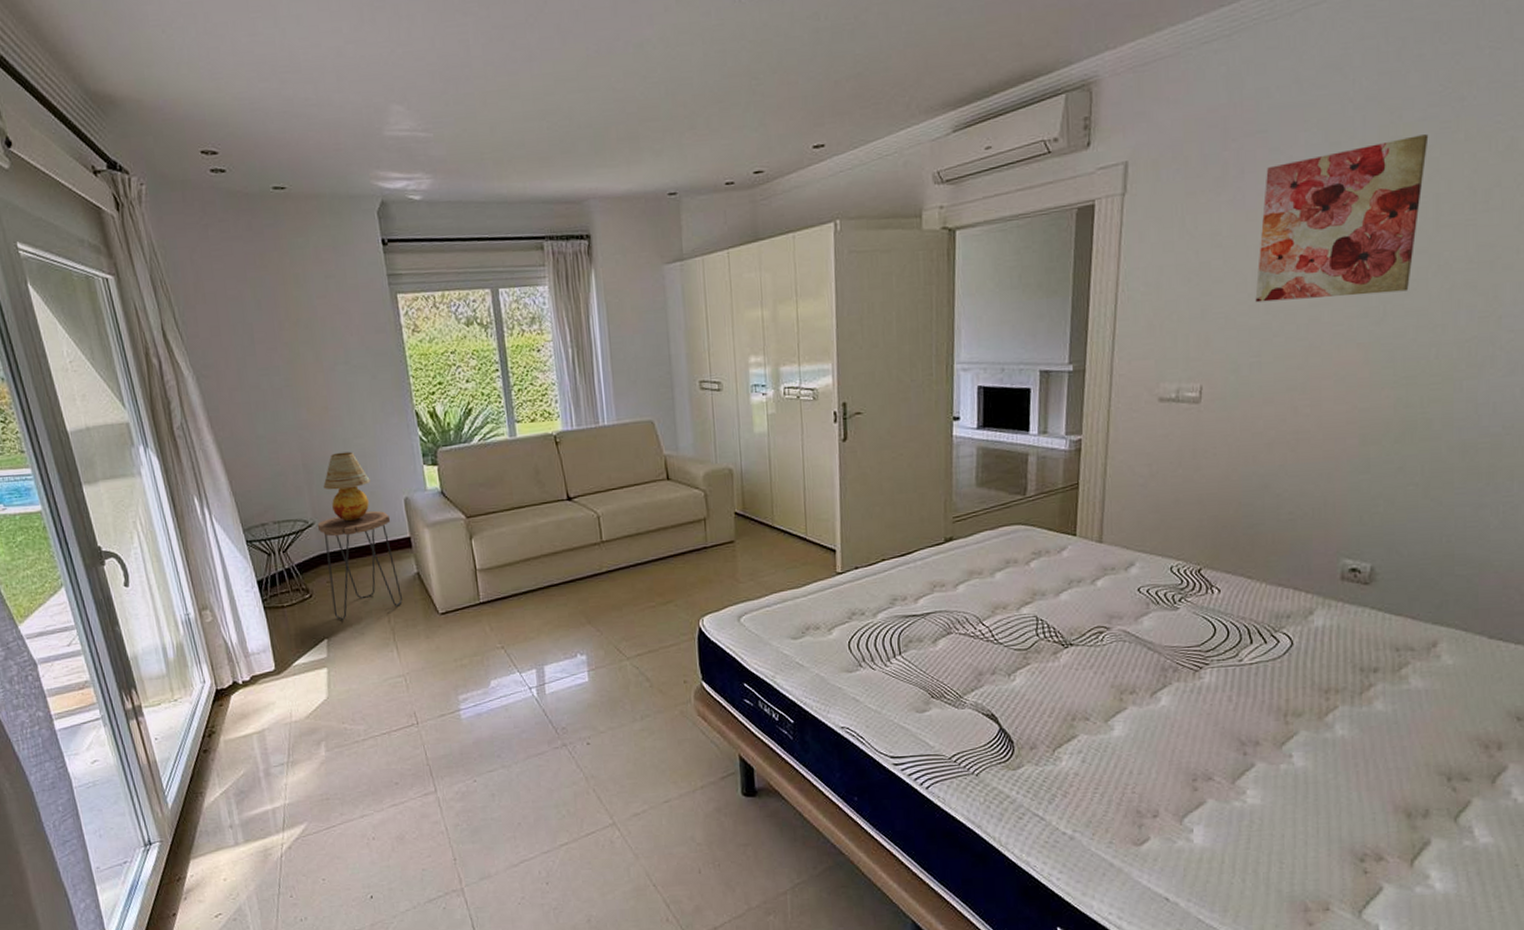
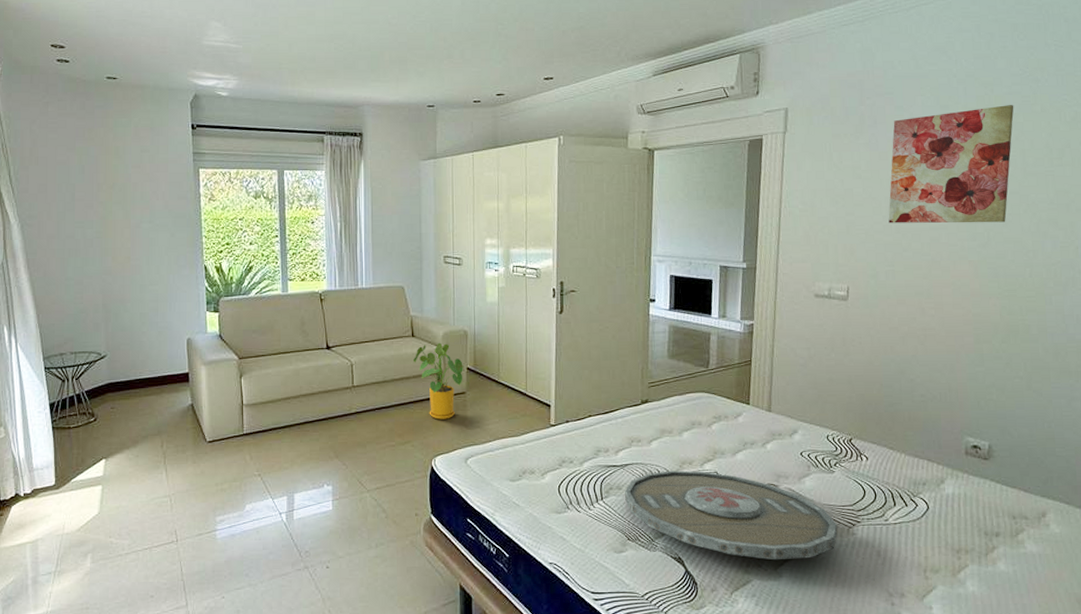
side table: present [317,510,402,620] -> none [109,347,176,442]
table lamp: present [323,451,370,522] -> none [118,296,159,356]
house plant: none [669,484,731,574] -> present [412,342,464,420]
serving tray: none [927,616,1181,712] -> present [625,470,838,561]

